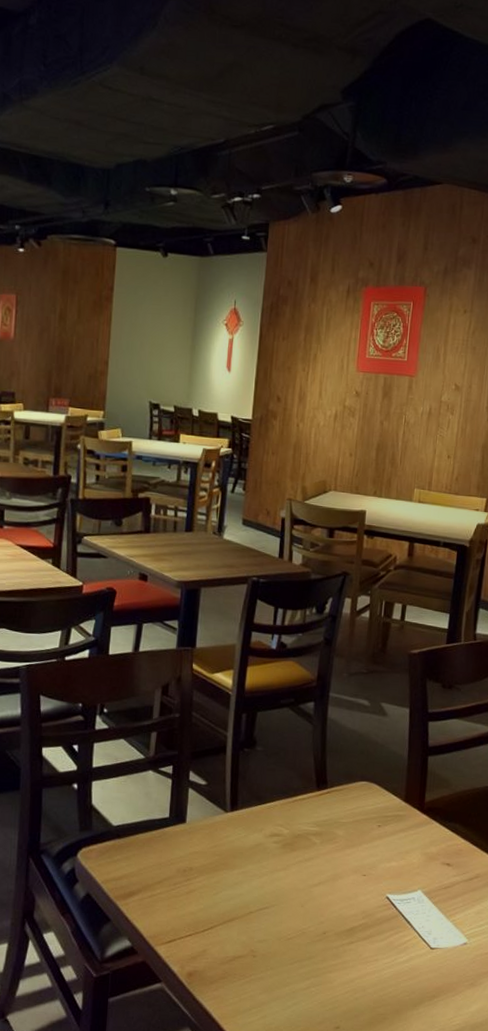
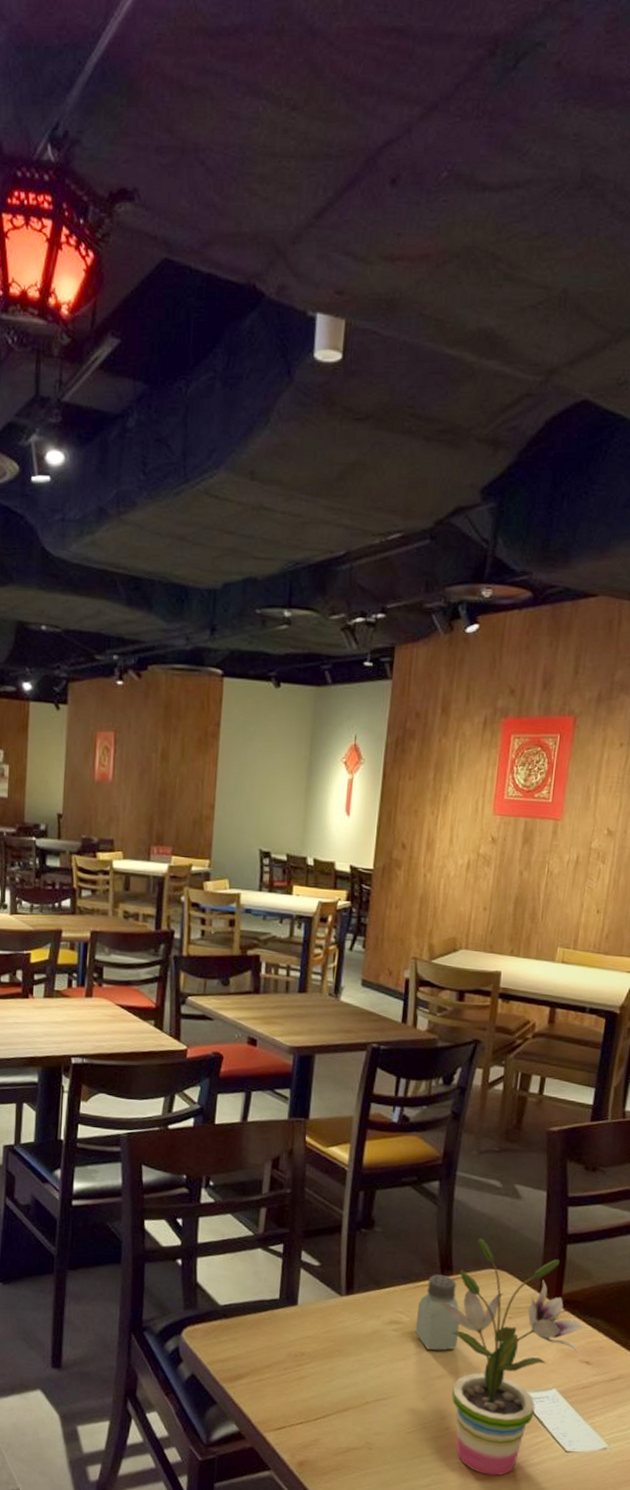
saltshaker: none [294,789,335,860] -> present [415,1274,460,1351]
potted plant: none [316,754,446,975] -> present [439,1238,585,1476]

